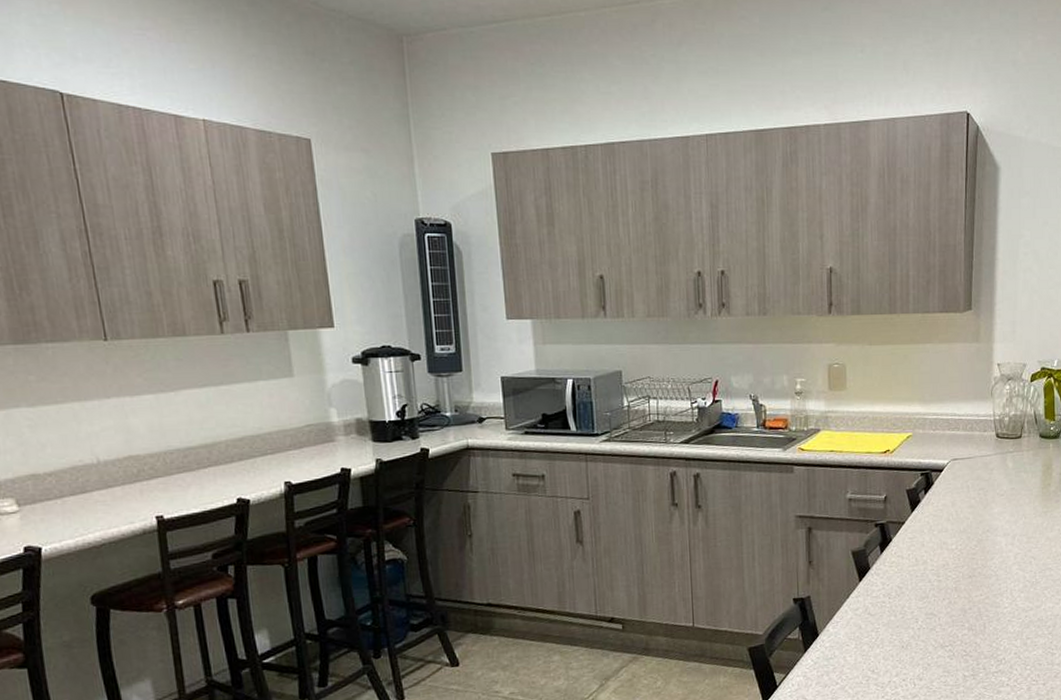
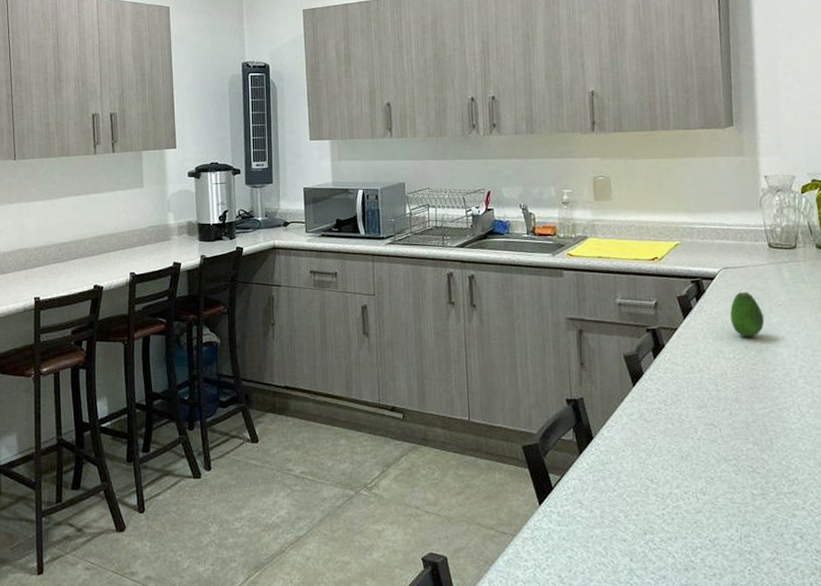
fruit: none [955,483,987,528] -> present [730,292,765,337]

